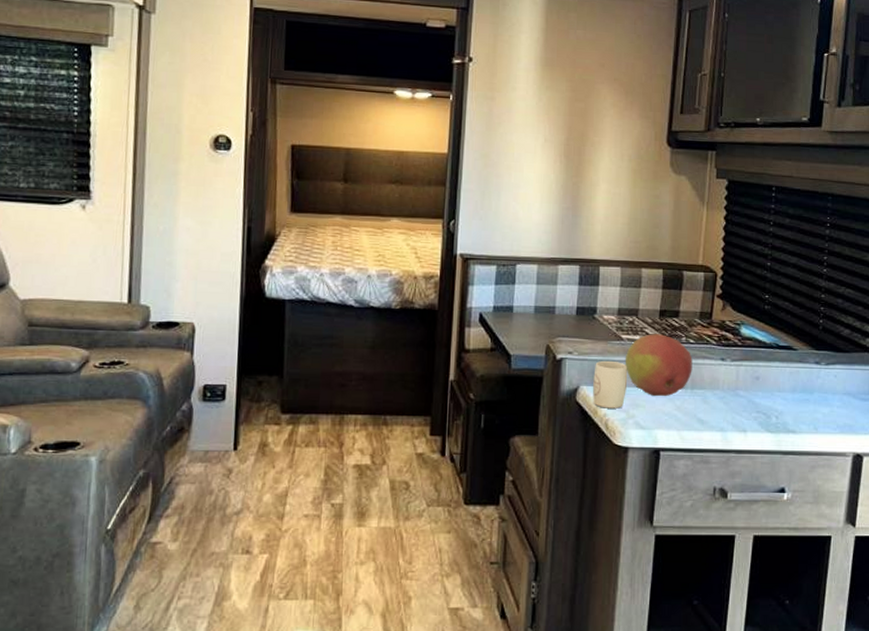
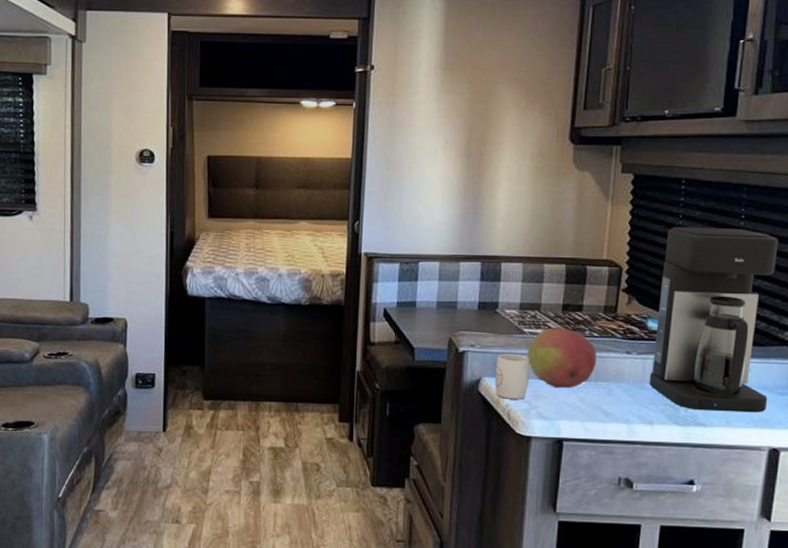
coffee maker: none [742,233,860,419] -> present [649,226,778,413]

